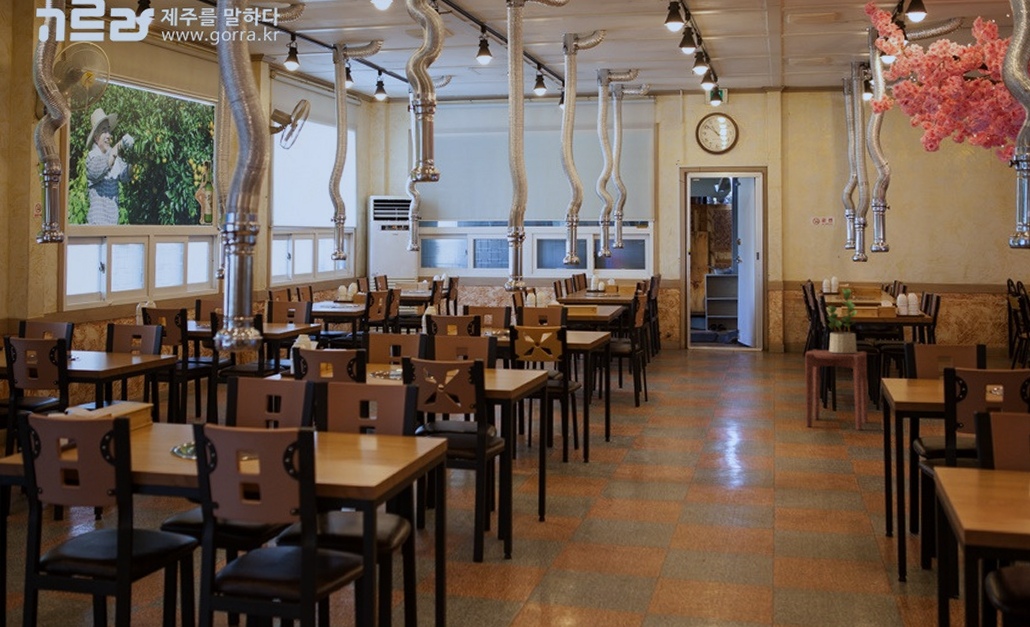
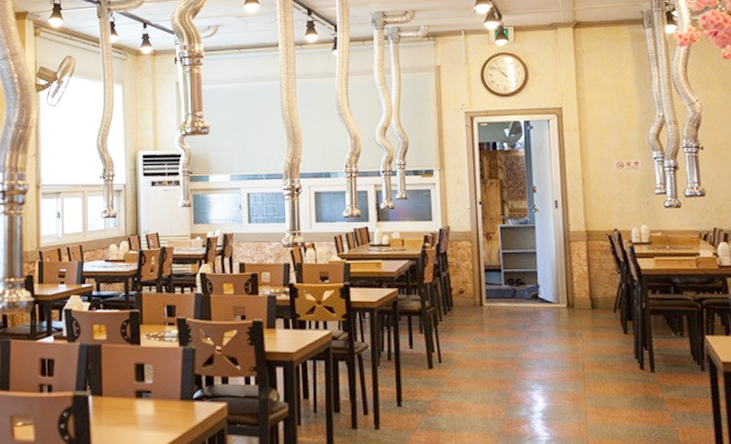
side table: present [804,349,868,431] -> none [614,304,692,394]
potted plant: present [821,287,858,354] -> none [631,236,676,310]

